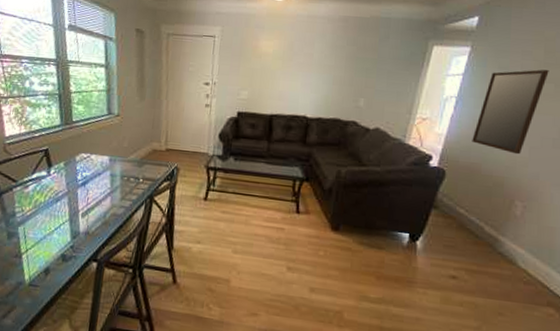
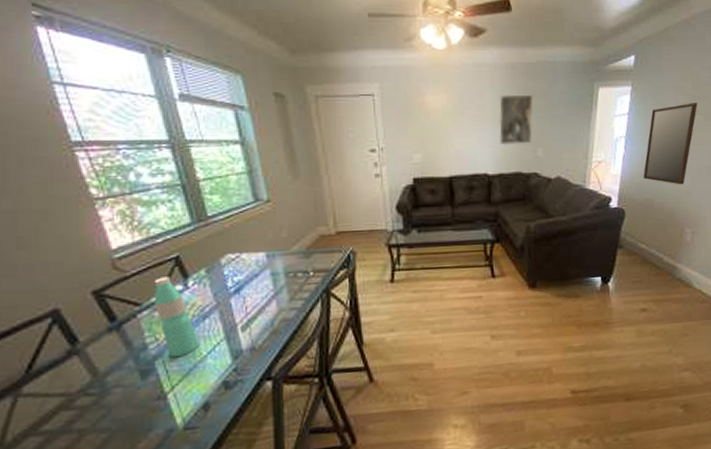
water bottle: none [25,163,51,228] -> present [154,277,200,358]
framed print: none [323,45,362,94] -> present [499,94,534,146]

